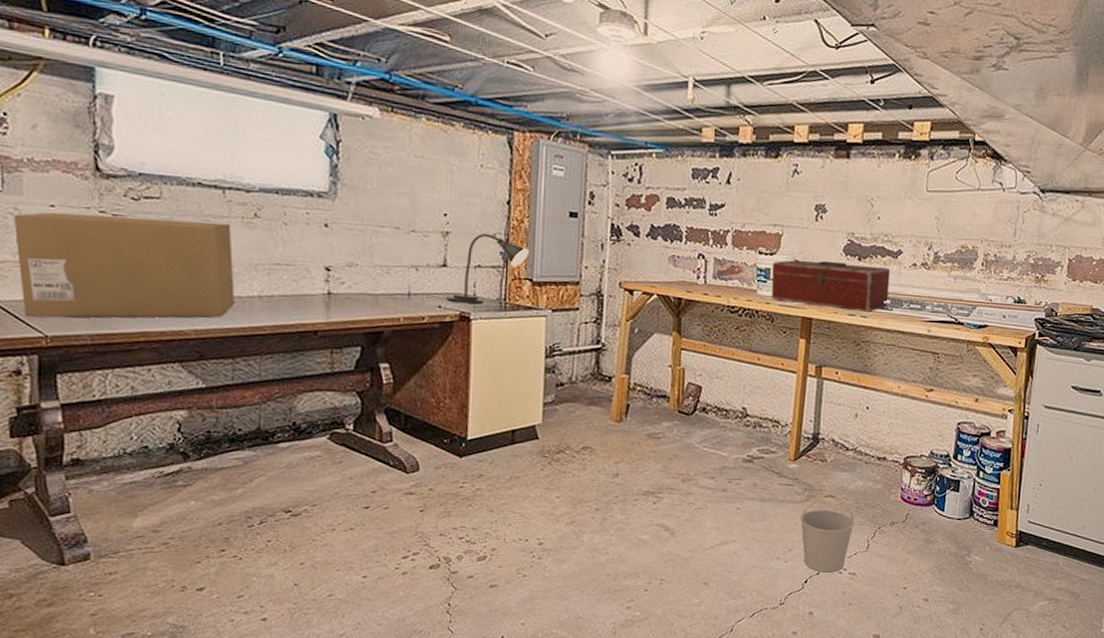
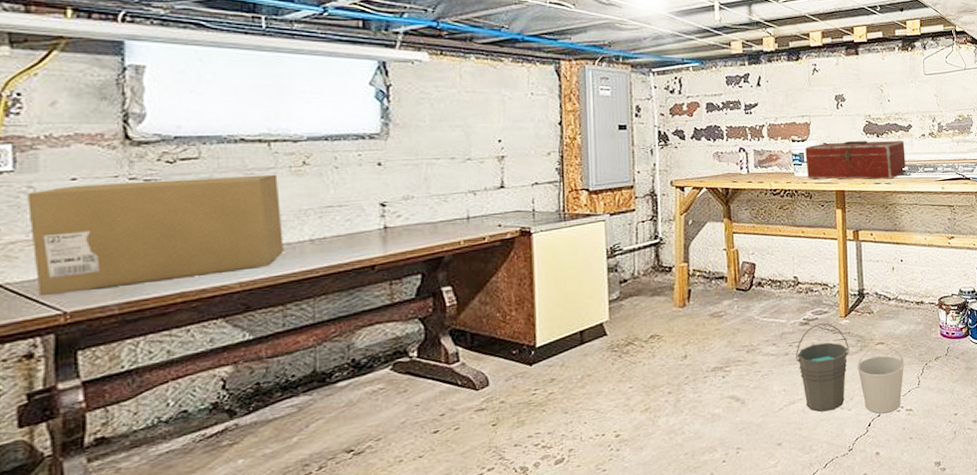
desk lamp: present [446,233,529,305] -> none [506,153,584,220]
bucket: none [734,463,795,559] -> present [796,323,850,412]

